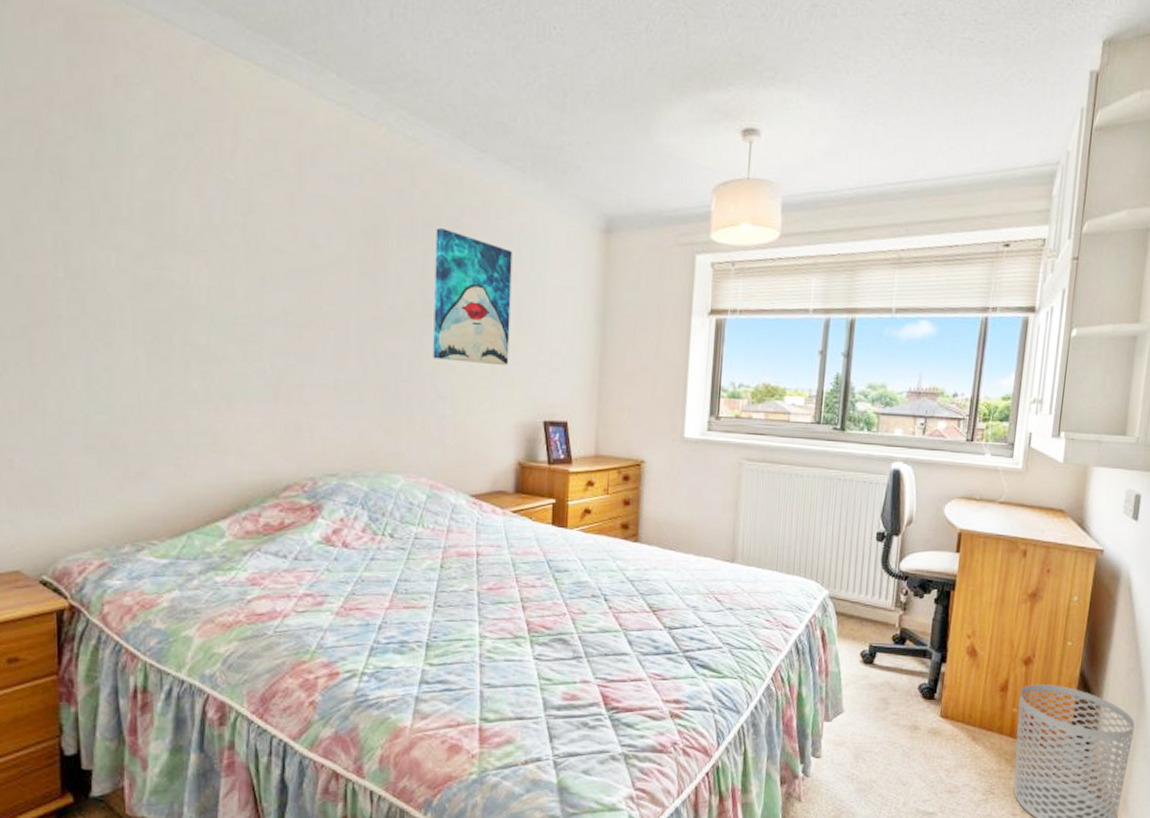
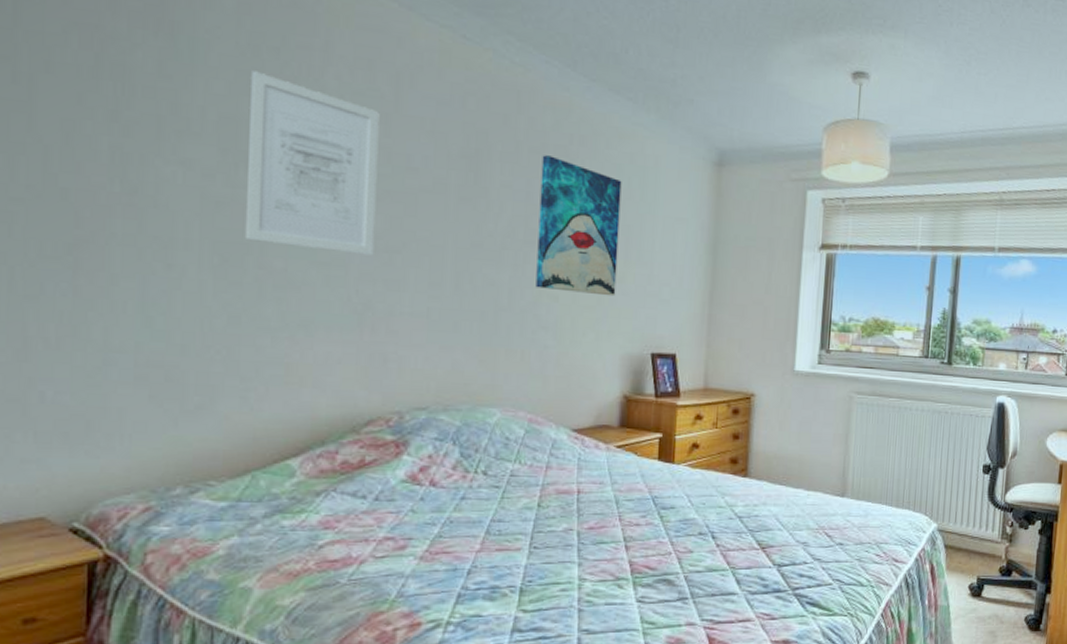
wall art: none [170,157,285,331] -> present [244,70,380,256]

